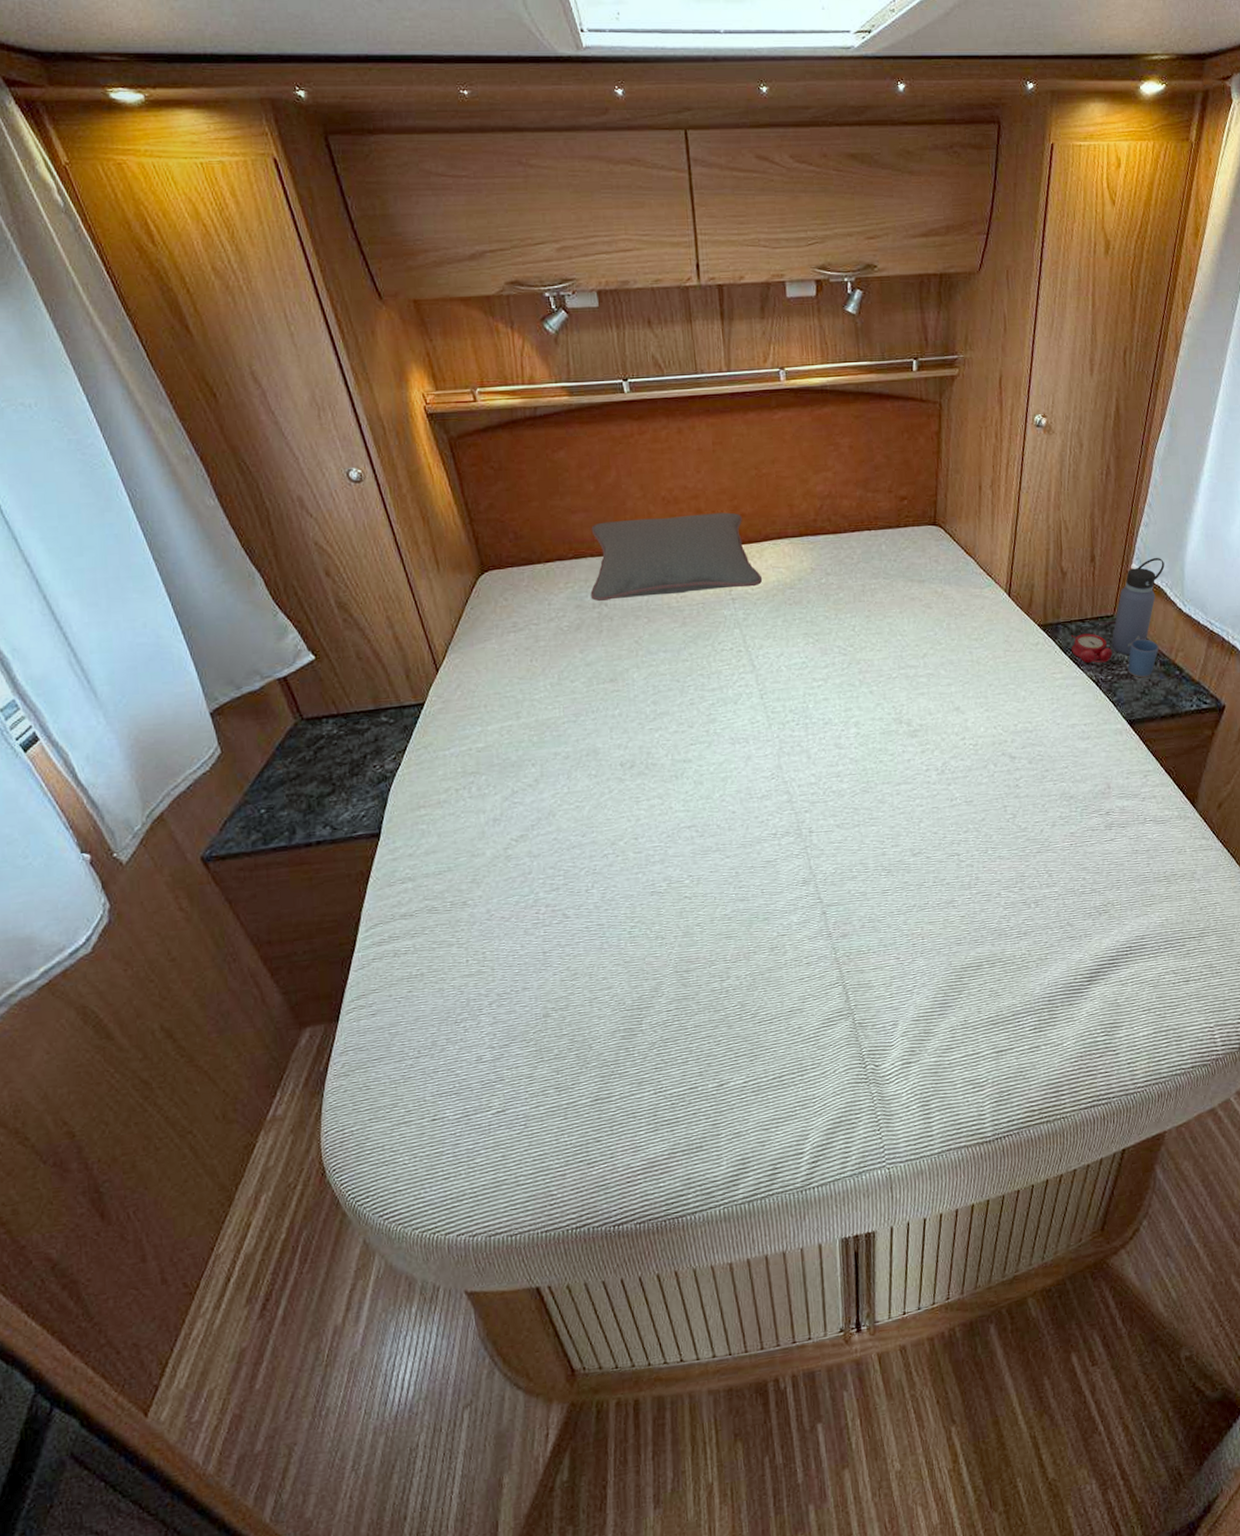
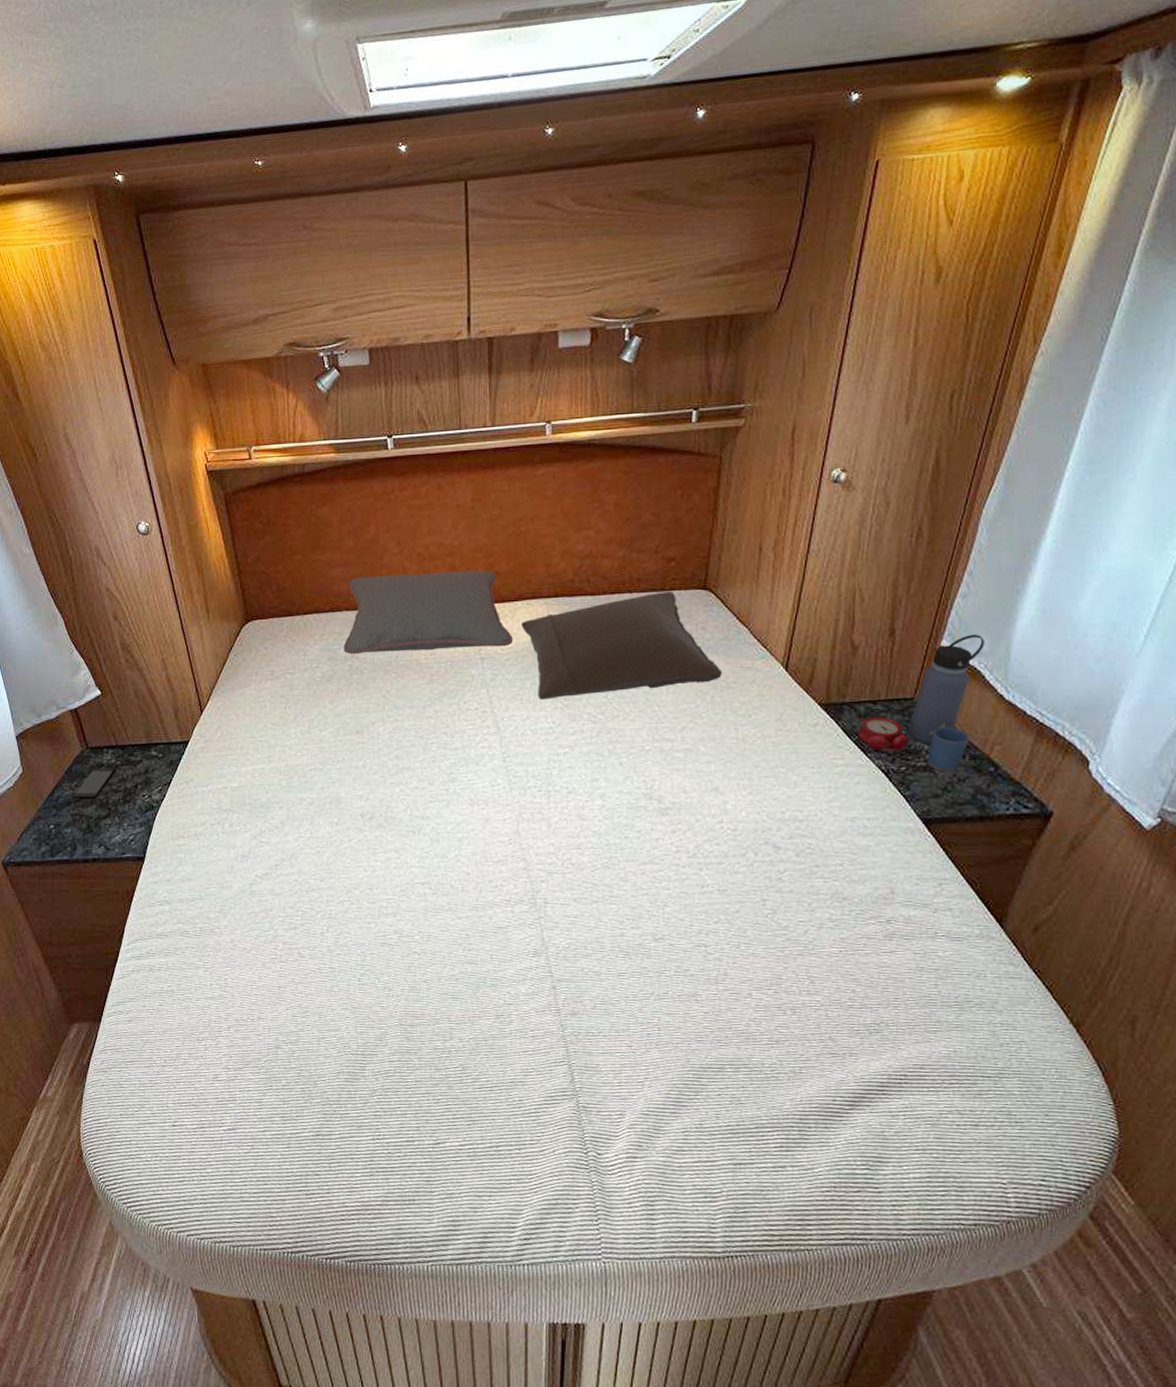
smartphone: none [287,739,340,778] -> present [72,768,116,799]
pillow: none [769,527,955,636] -> present [521,591,722,700]

